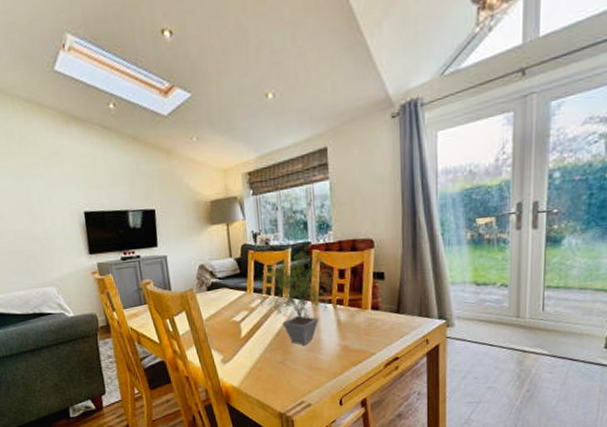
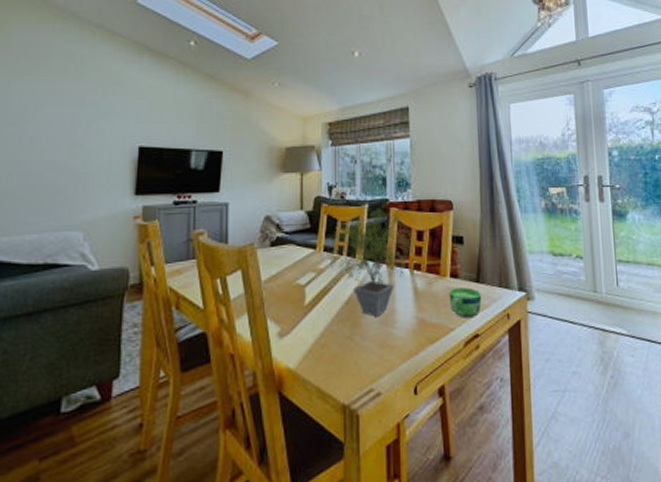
cup: none [370,318,402,345] -> present [449,287,482,319]

